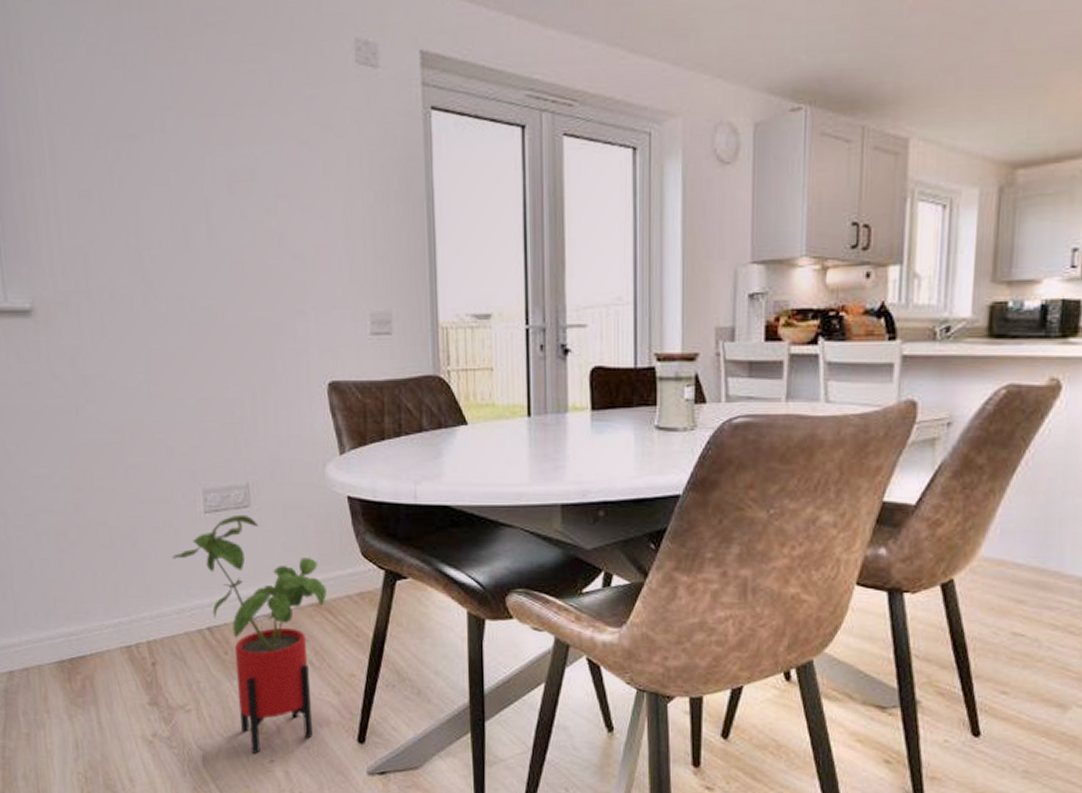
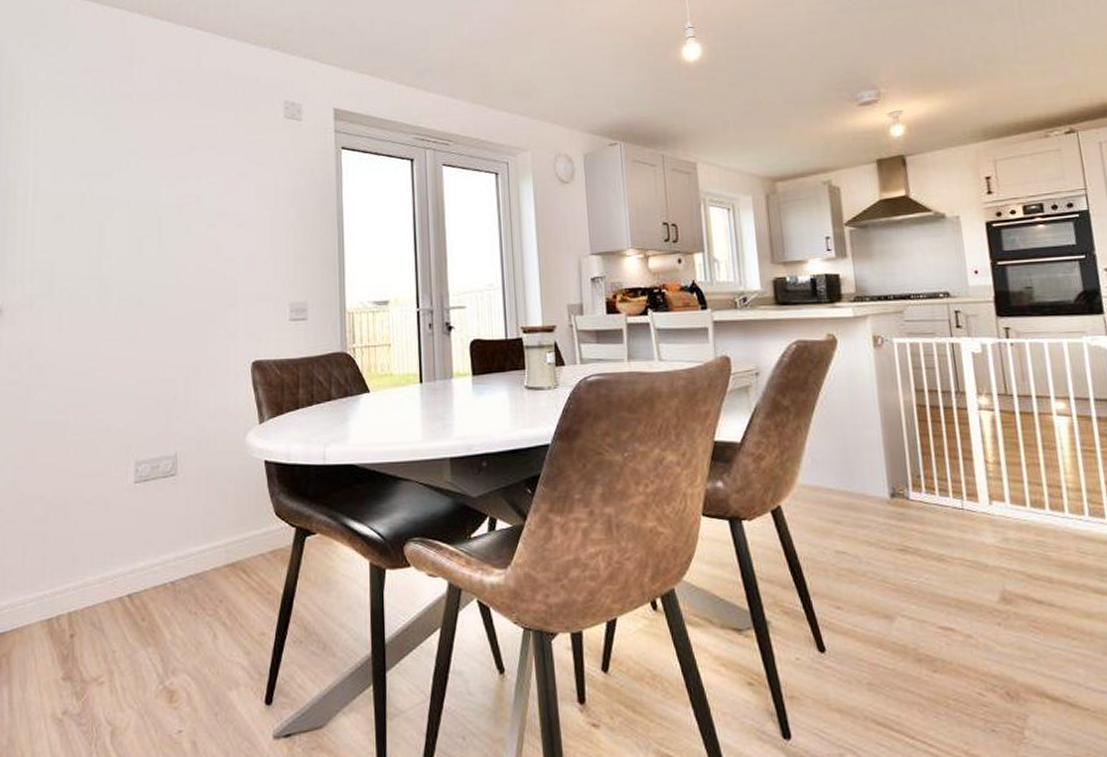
house plant: present [171,514,327,754] -> none [100,482,242,726]

